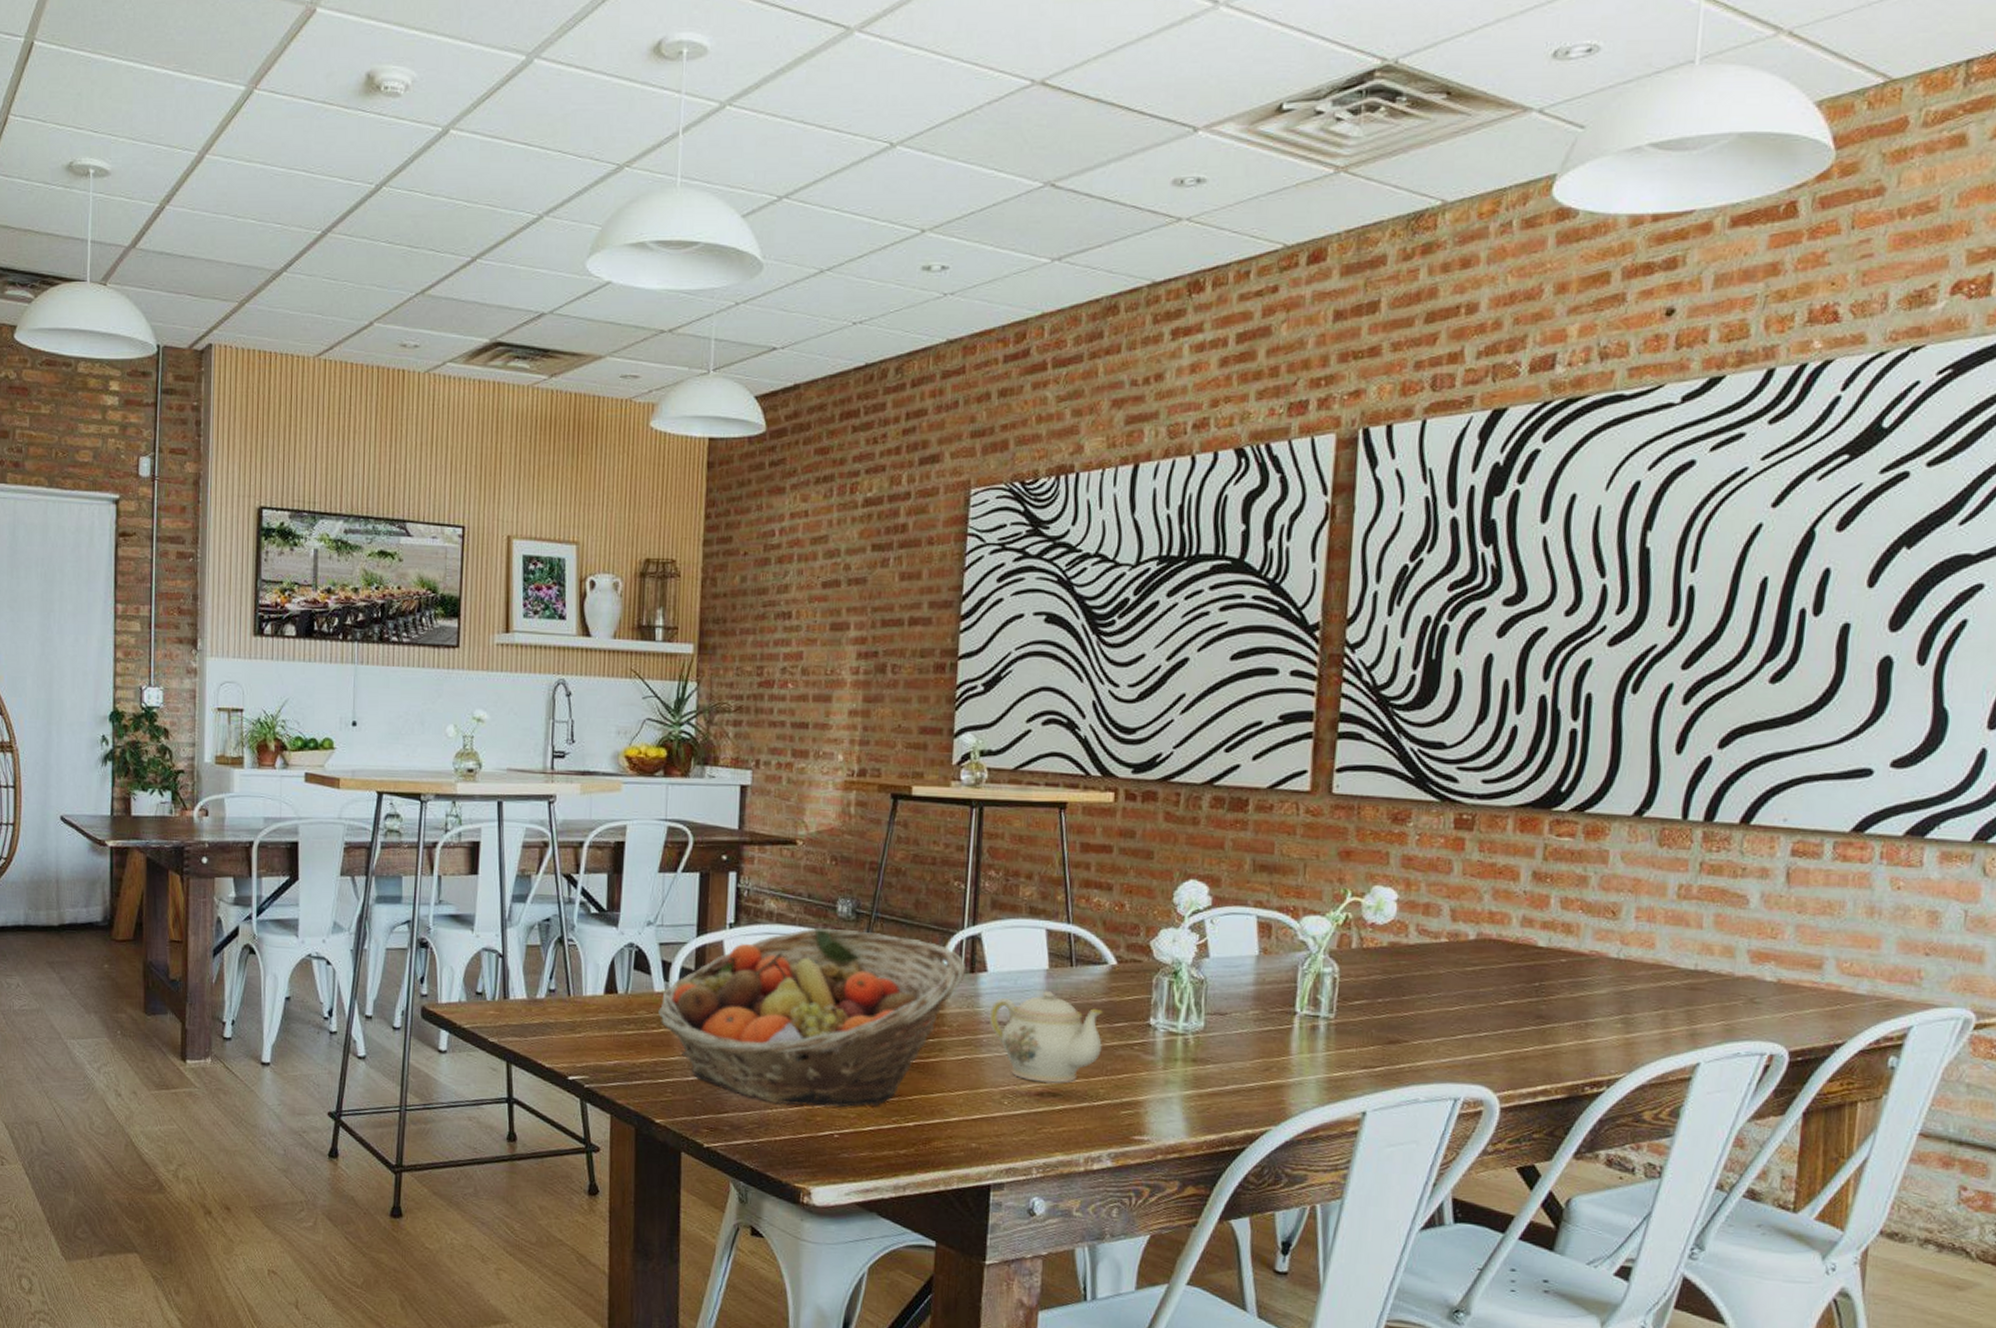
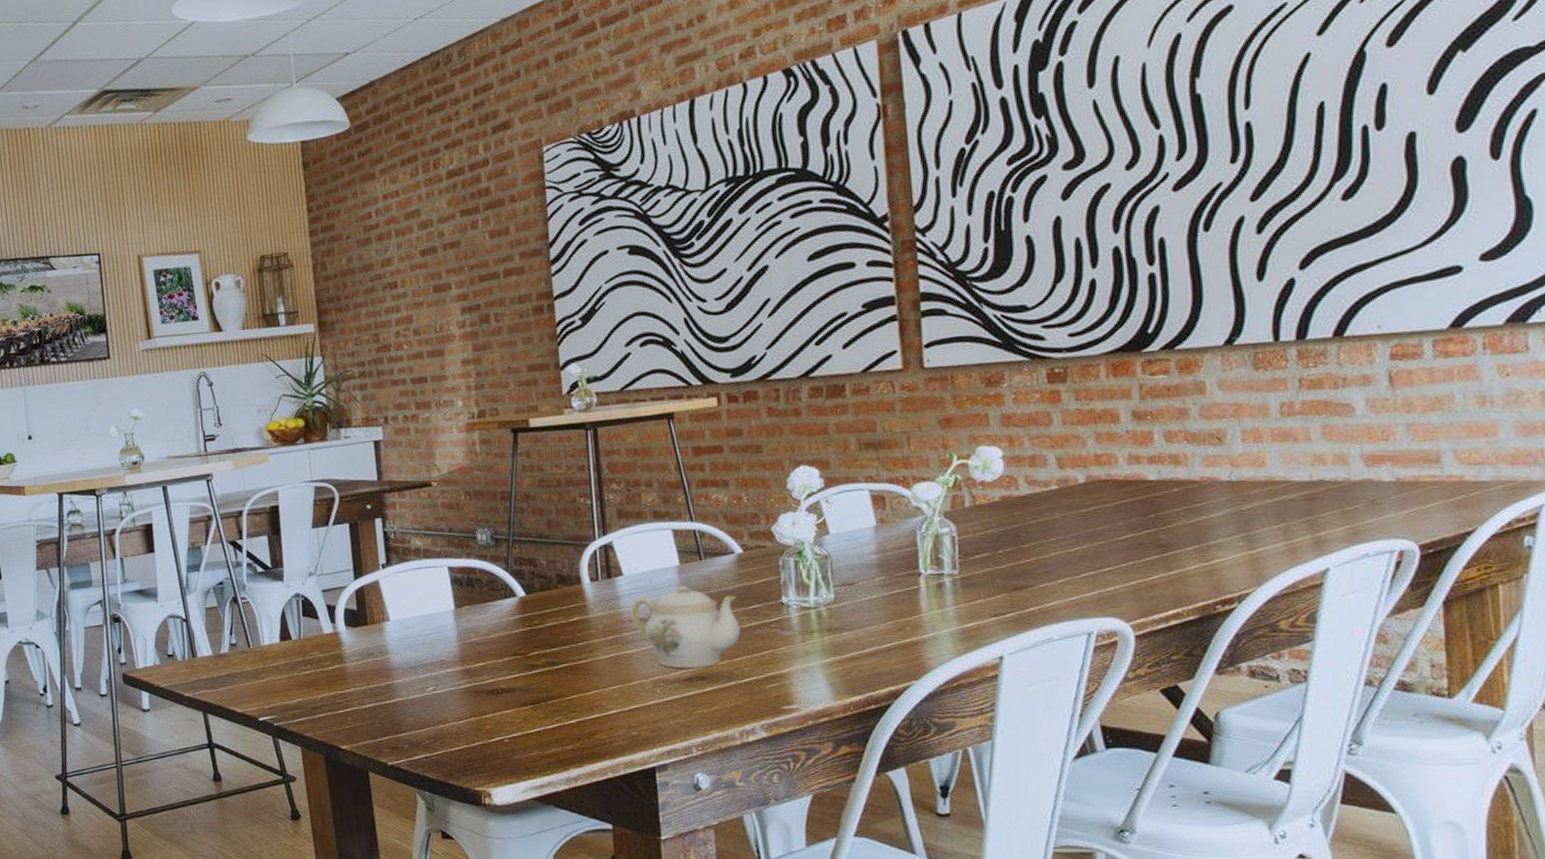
fruit basket: present [657,928,967,1108] -> none [329,554,603,718]

